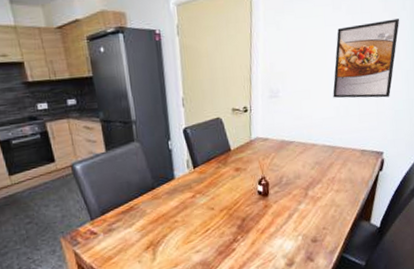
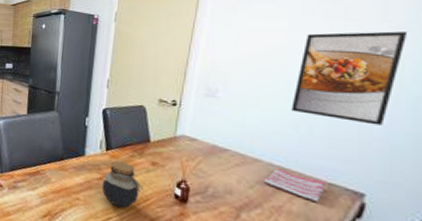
jar: none [195,174,232,217] -> present [102,160,144,208]
dish towel: none [320,147,360,168] -> present [263,168,326,203]

